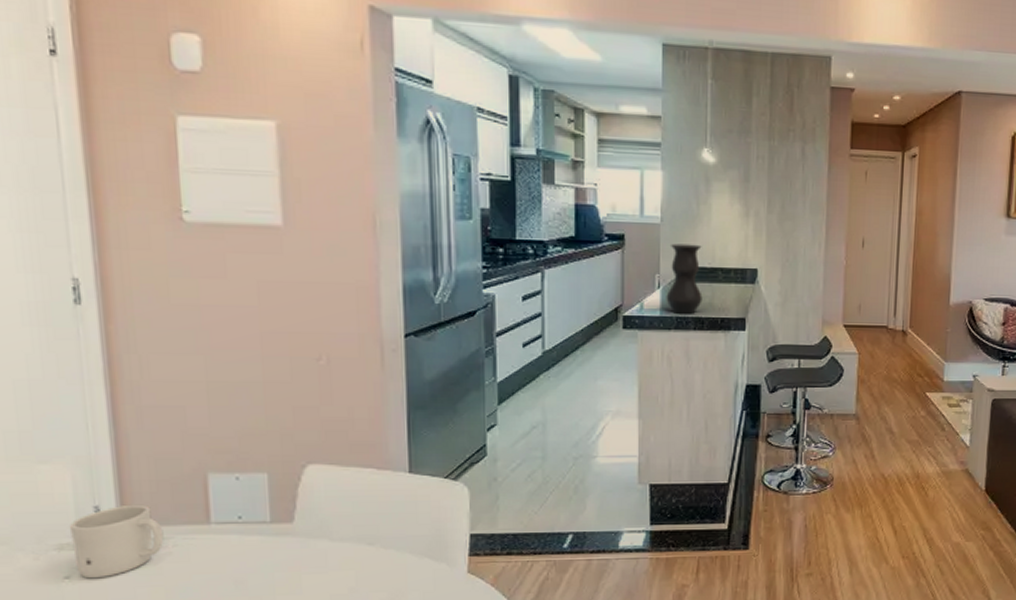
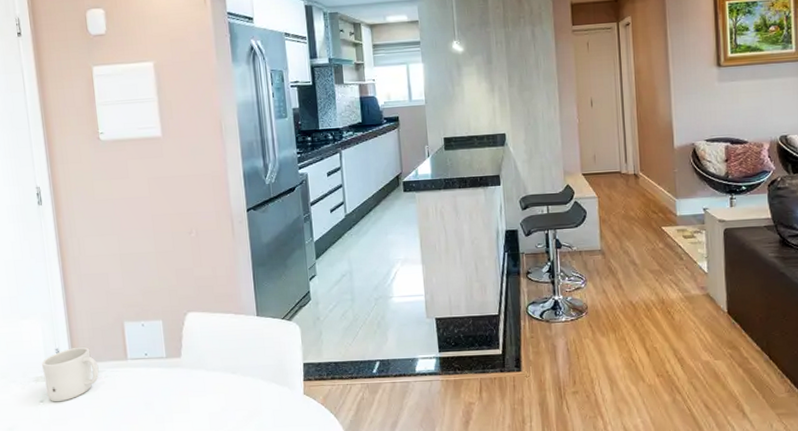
vase: present [666,243,703,315] -> none [434,118,464,177]

